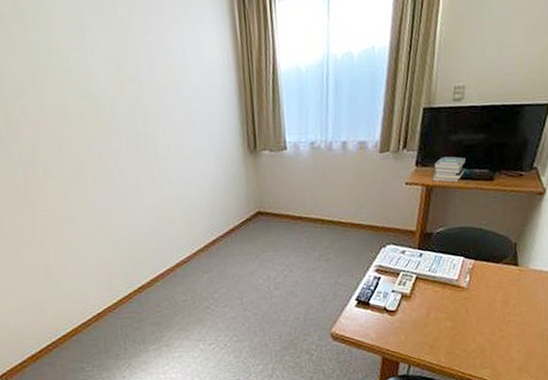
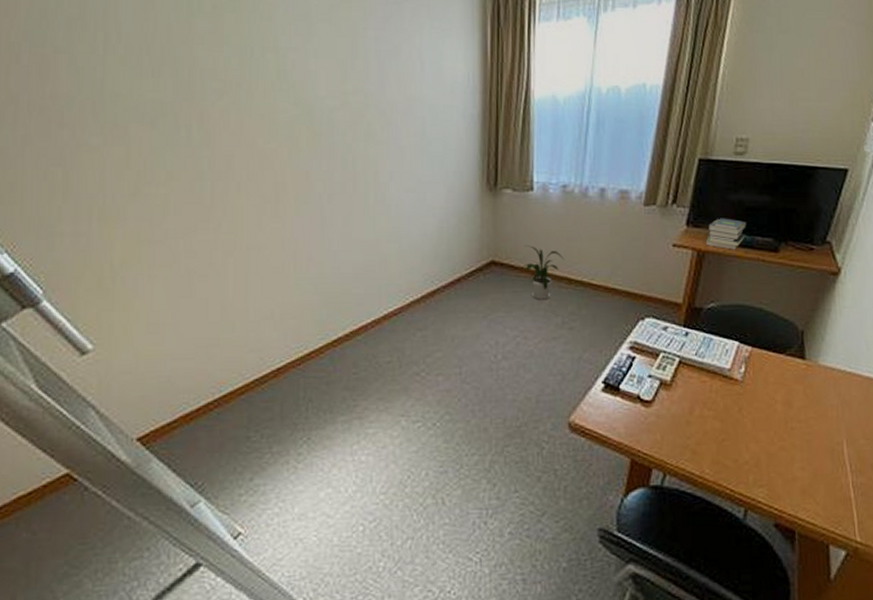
house plant: none [282,195,317,239] -> present [520,245,564,299]

